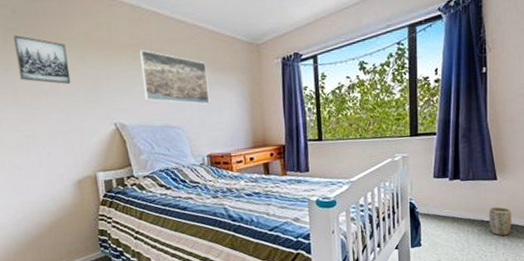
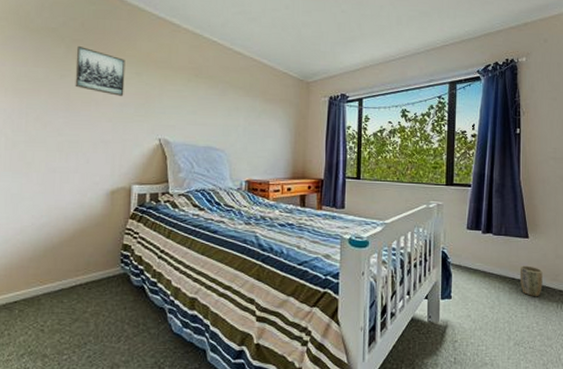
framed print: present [139,50,210,105] -> none [193,74,257,131]

